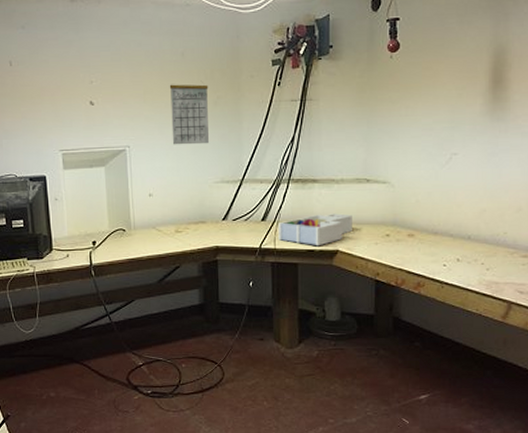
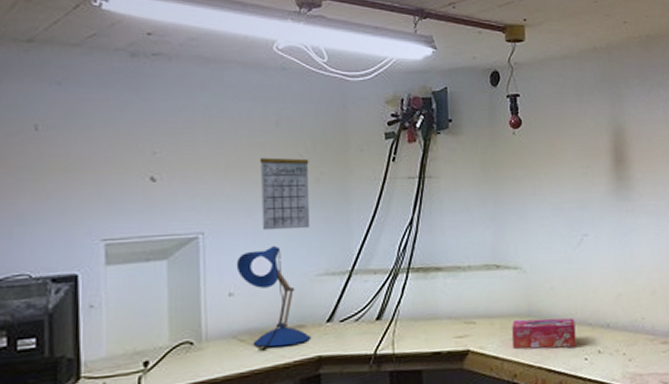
desk lamp: none [154,158,211,239] -> present [236,246,312,350]
desk organizer: present [278,213,352,246] -> none [397,306,484,347]
tissue box: none [378,227,437,254] -> present [512,318,577,349]

